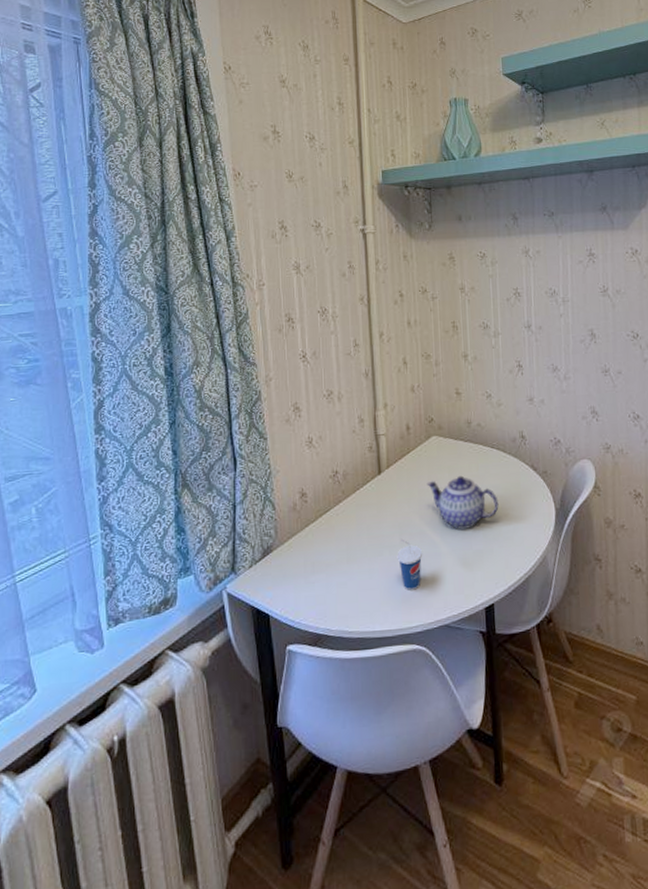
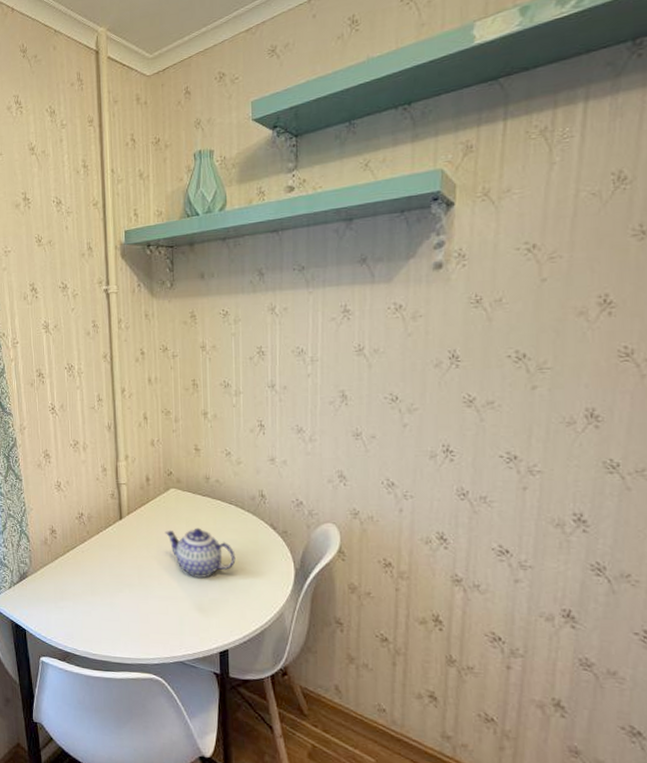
cup: present [397,539,423,591] -> none [136,579,161,626]

